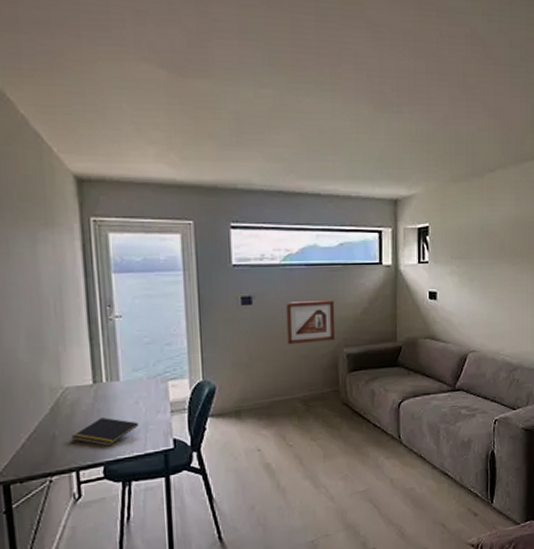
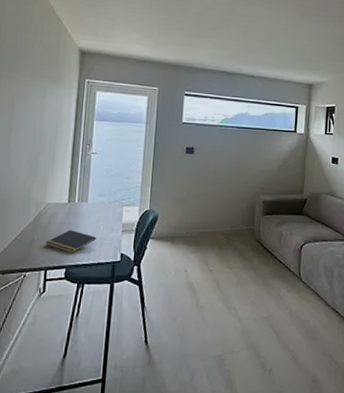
picture frame: present [286,300,336,345] -> none [217,155,257,189]

